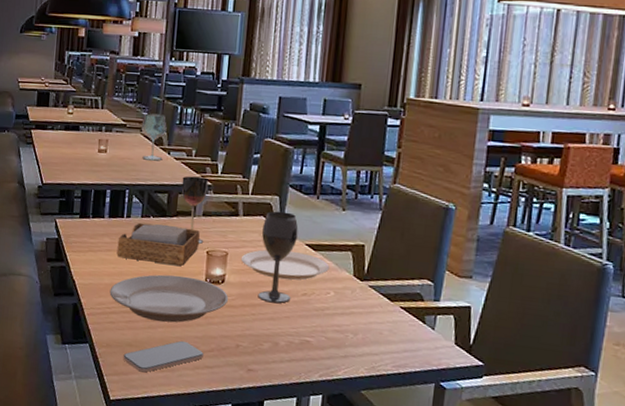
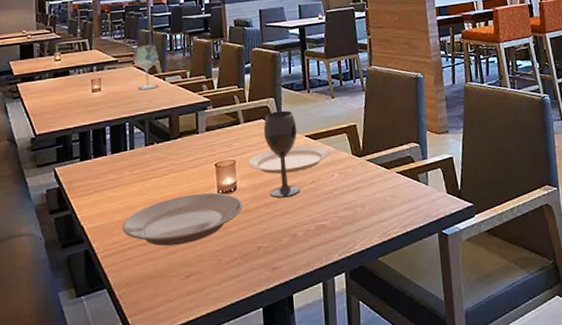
napkin holder: present [116,222,200,266] -> none [124,145,207,192]
smartphone: present [123,340,204,373] -> none [145,257,227,303]
wineglass: present [181,176,209,244] -> none [181,95,210,158]

